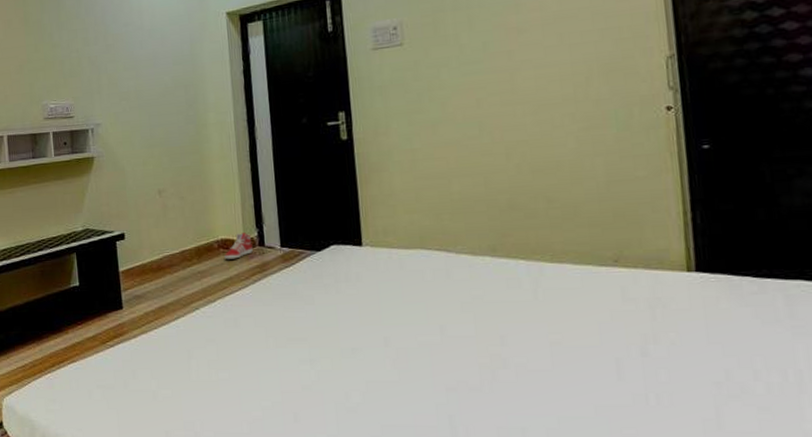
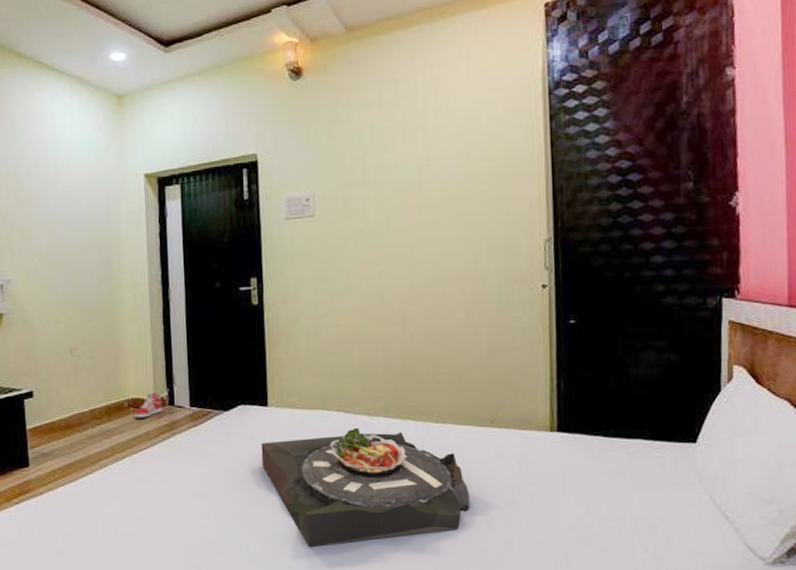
serving tray: none [356,268,595,397] -> present [261,427,470,547]

